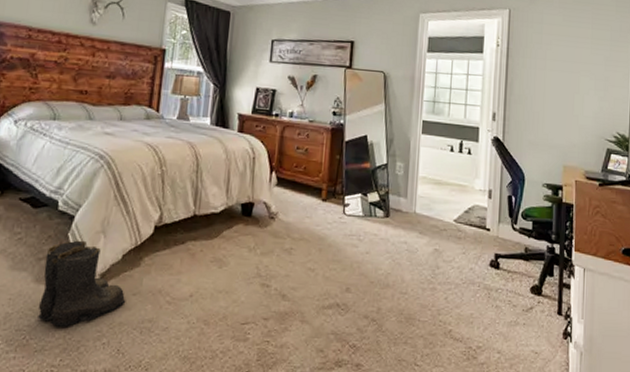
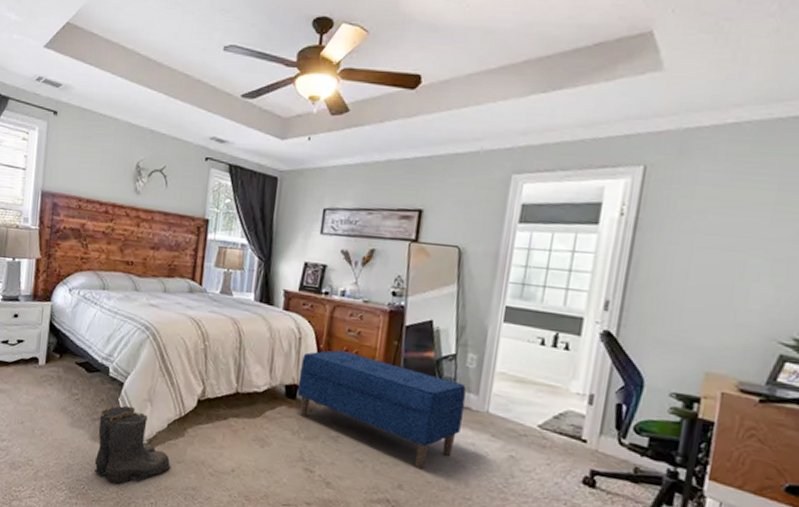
bench: none [252,167,397,270] -> present [297,350,466,468]

